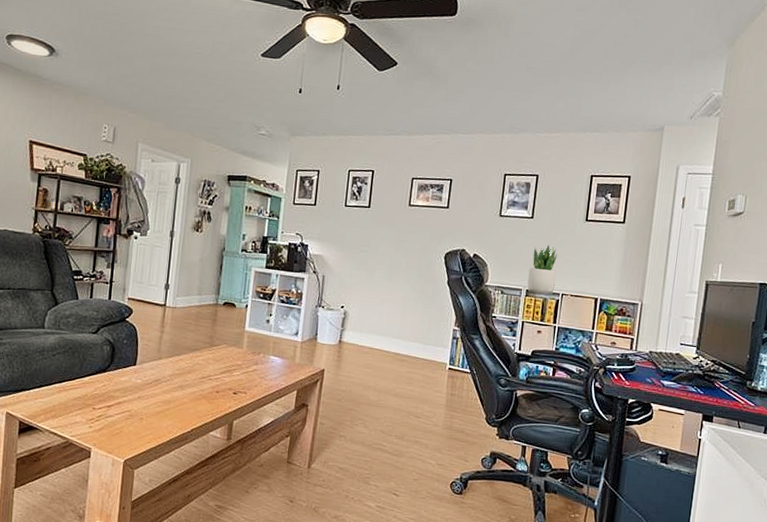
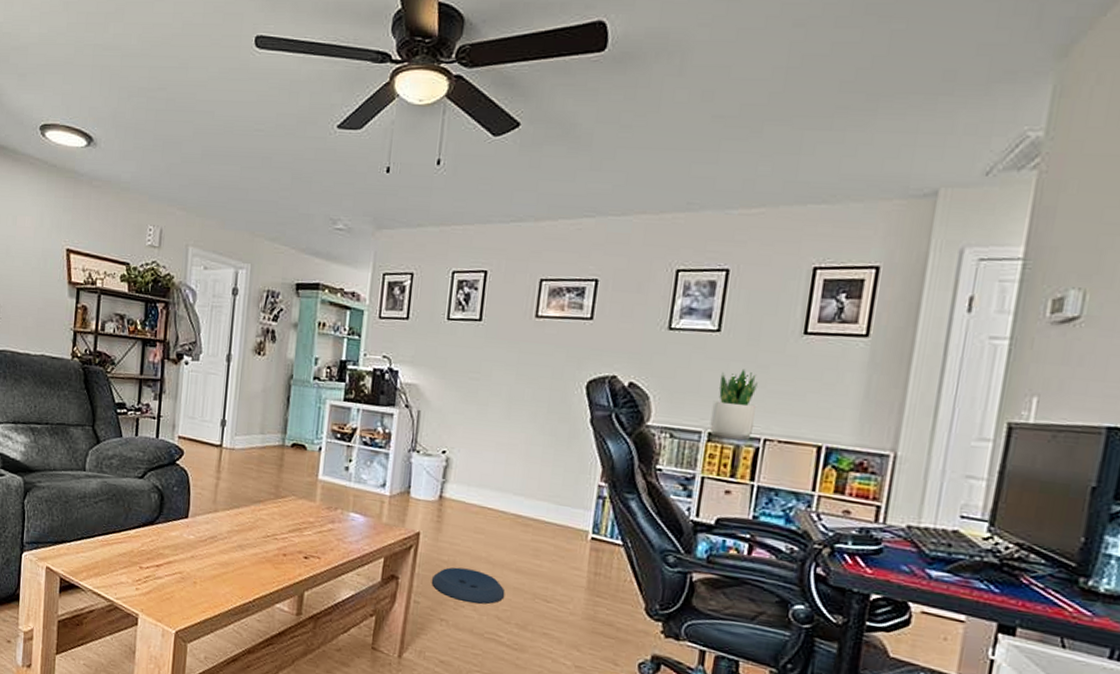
robot vacuum: none [334,395,388,422] -> present [432,567,505,604]

